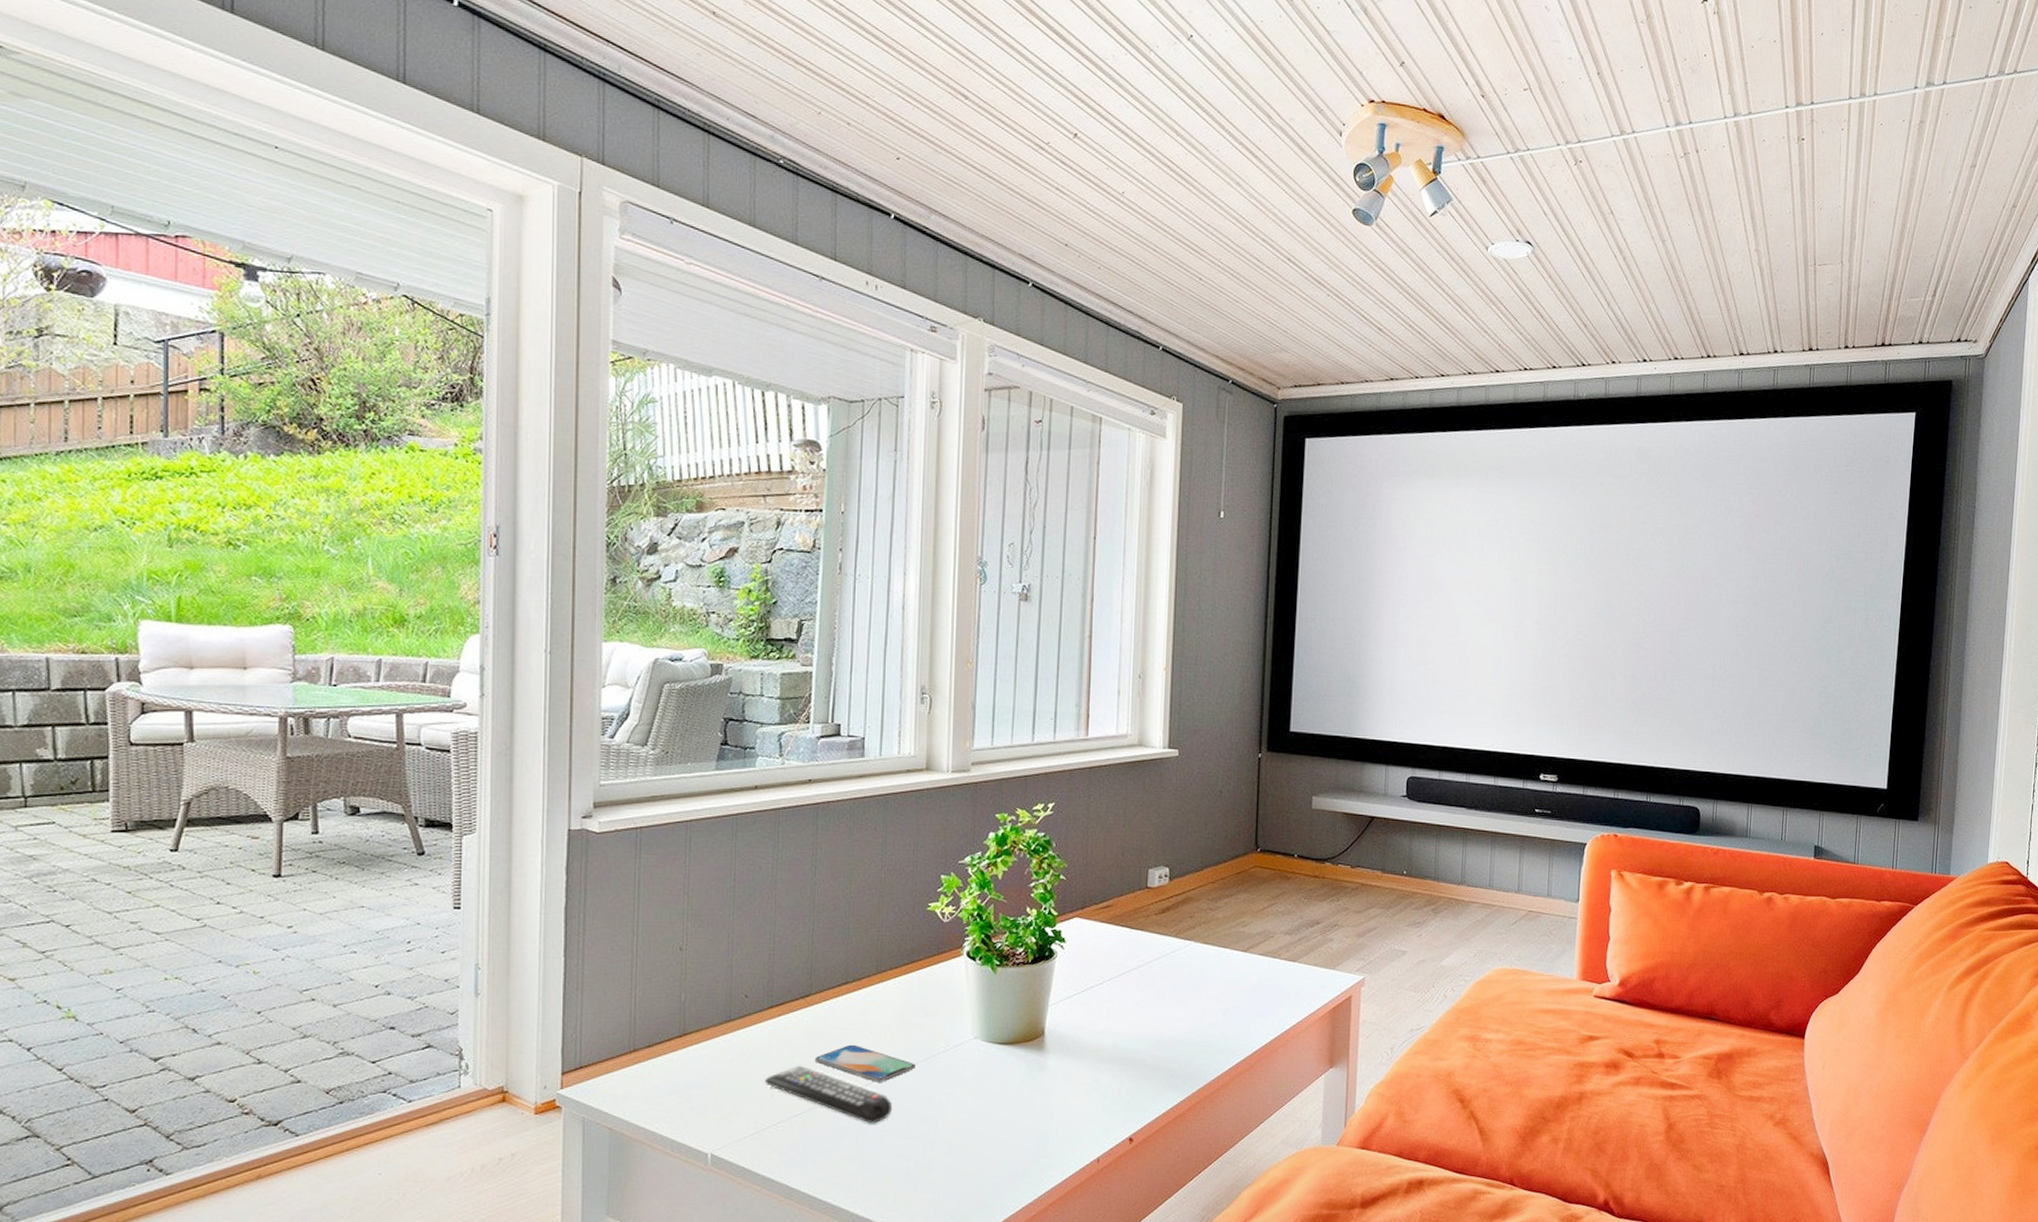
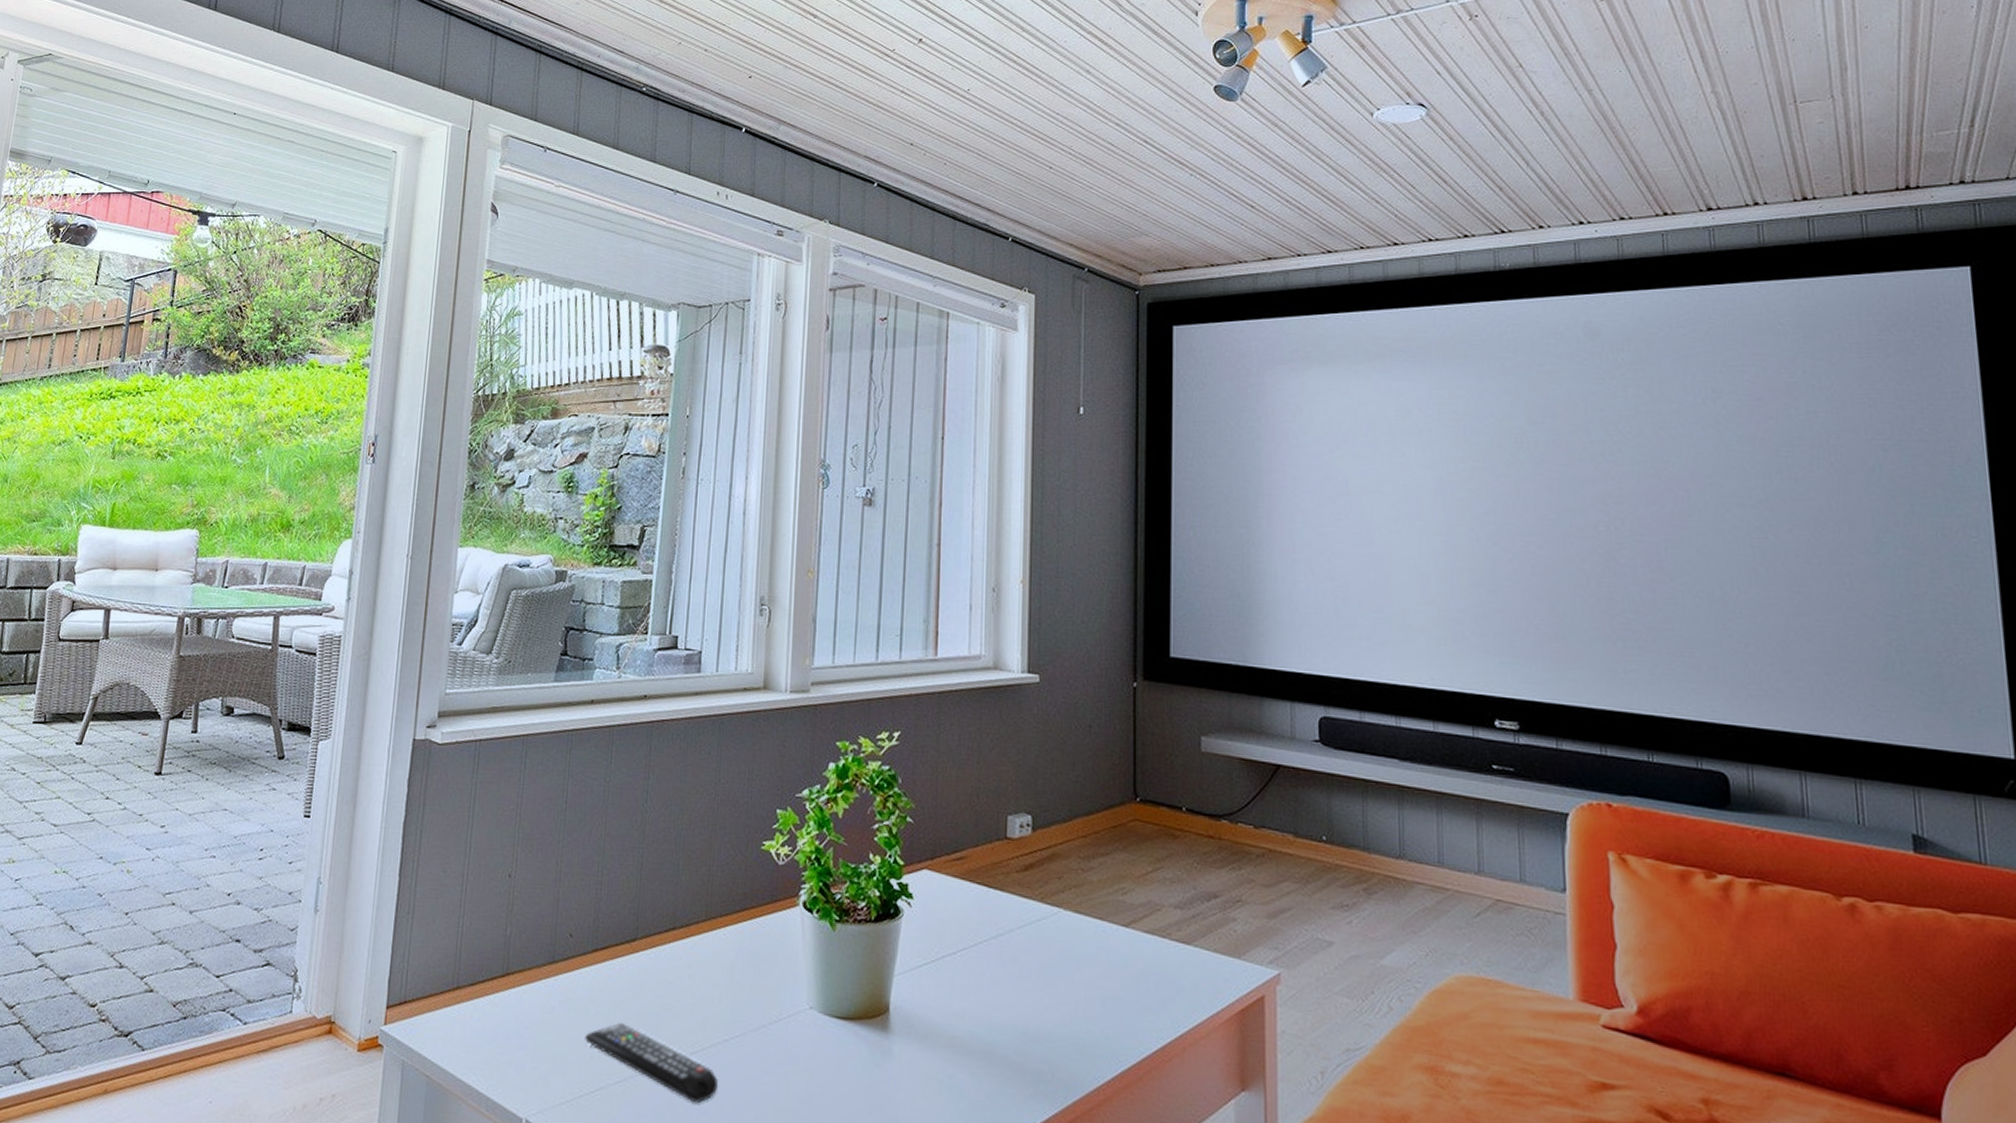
smartphone: present [814,1044,915,1082] -> none [637,1002,745,1053]

